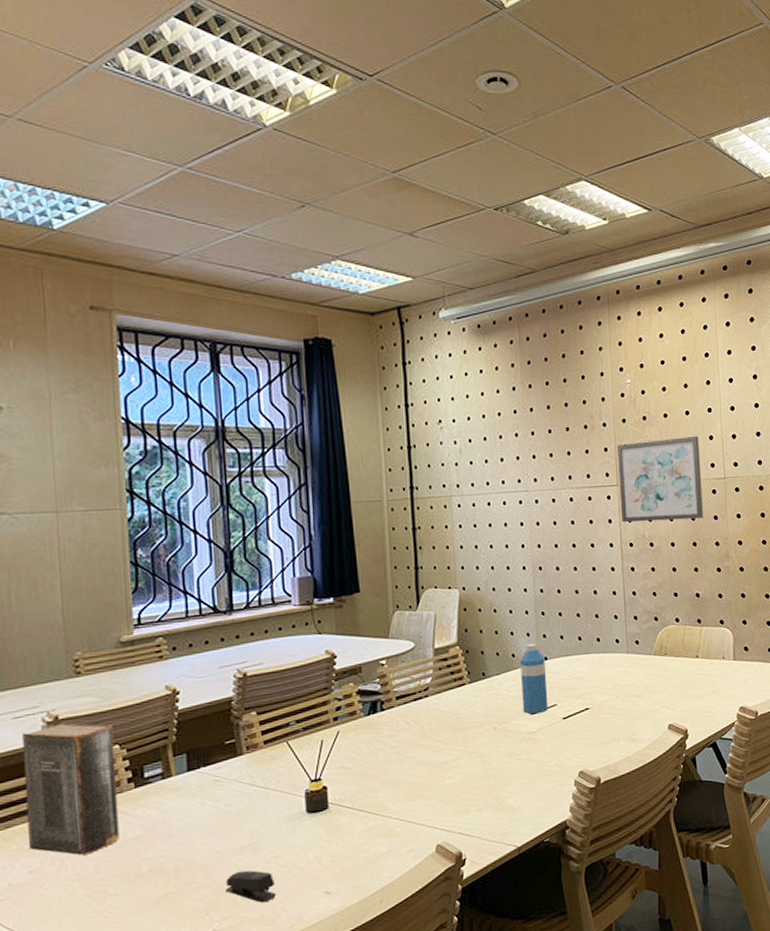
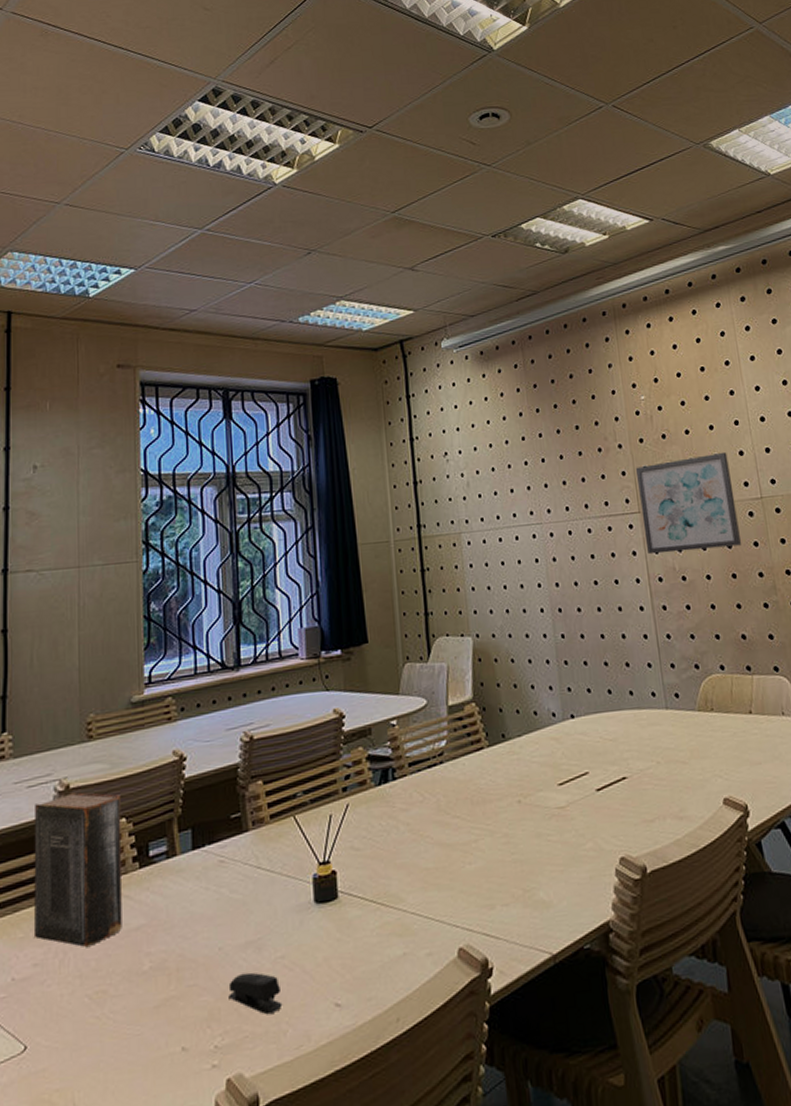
water bottle: present [520,643,548,714] -> none [543,698,579,785]

